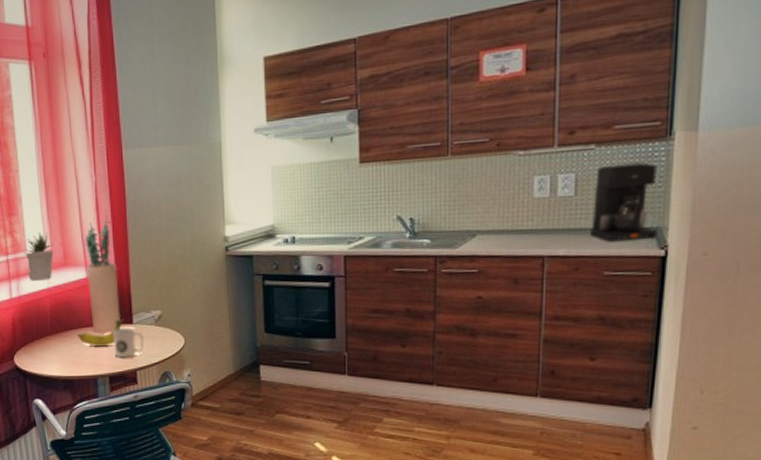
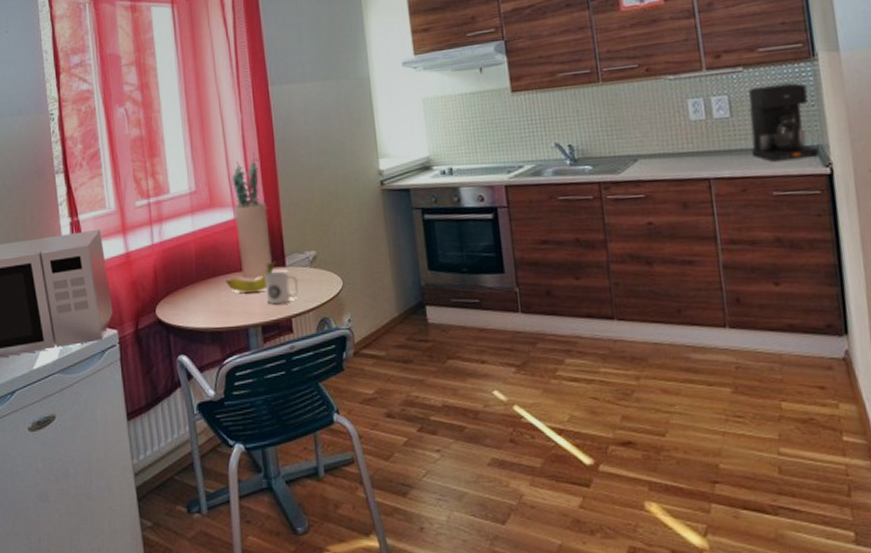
potted plant: present [23,232,53,281] -> none [166,173,198,225]

